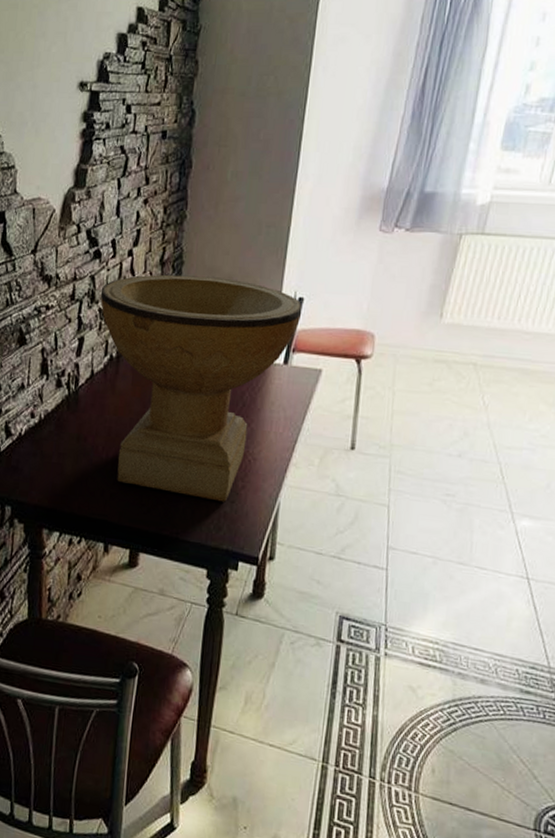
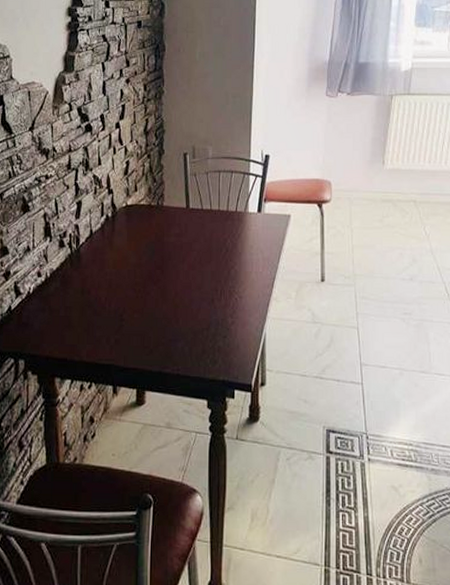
decorative bowl: present [100,274,302,502] -> none [94,142,269,338]

